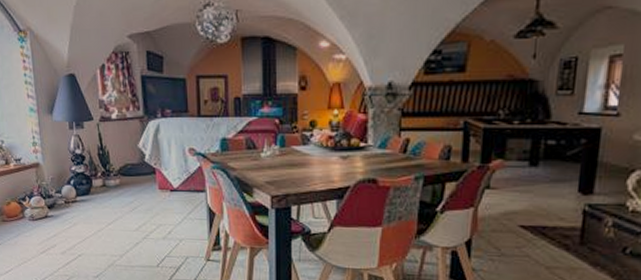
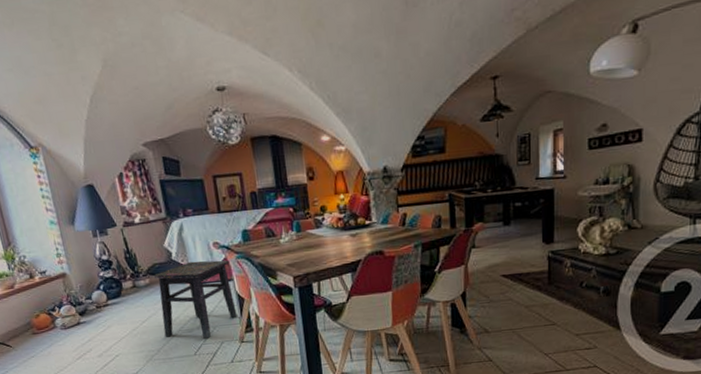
side table: none [125,166,206,251] -> present [154,260,237,339]

